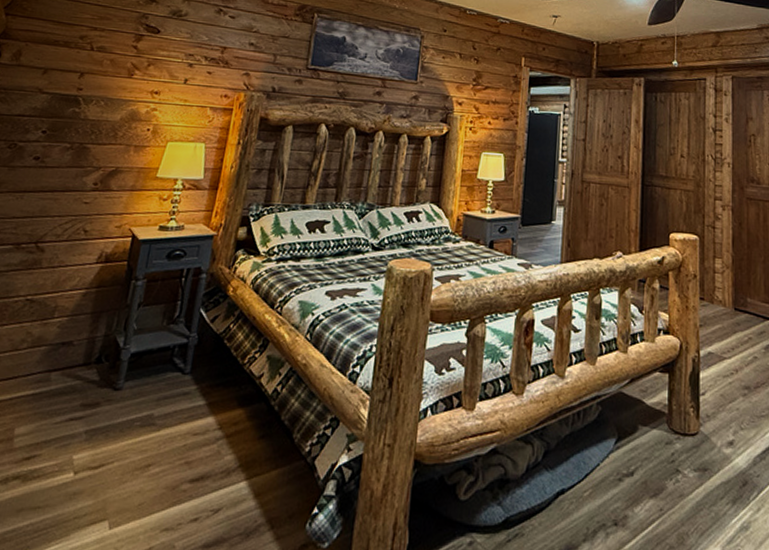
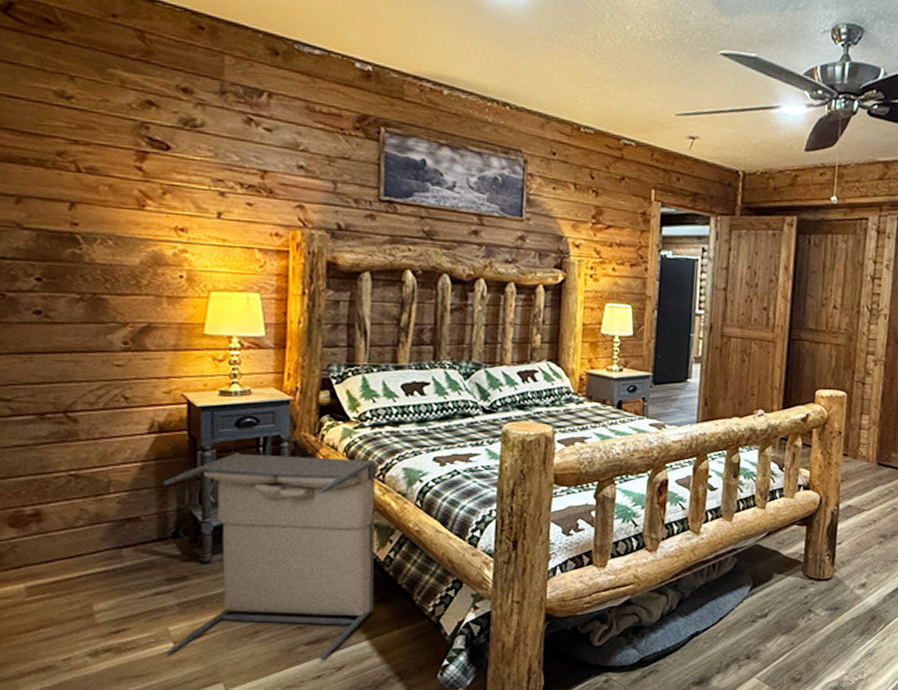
laundry hamper: none [66,283,276,500] -> present [164,453,375,659]

